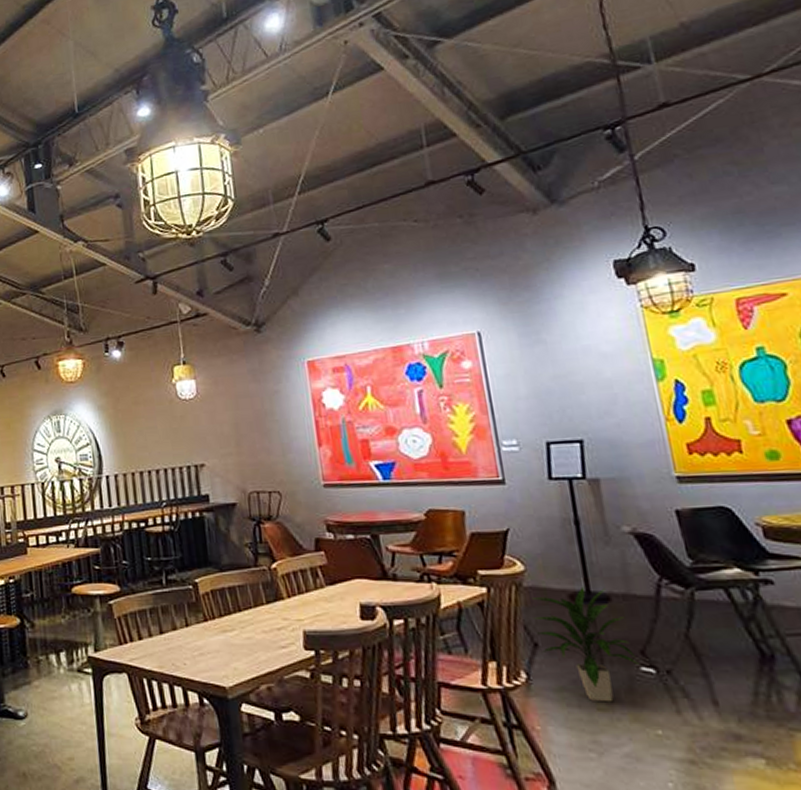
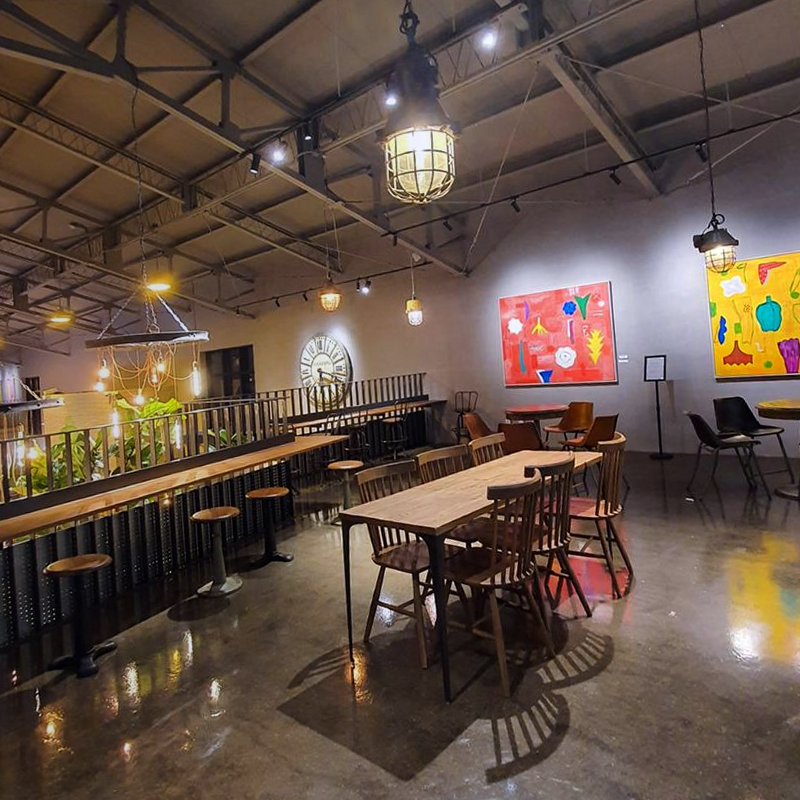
indoor plant: present [532,586,640,703] -> none [628,449,686,521]

